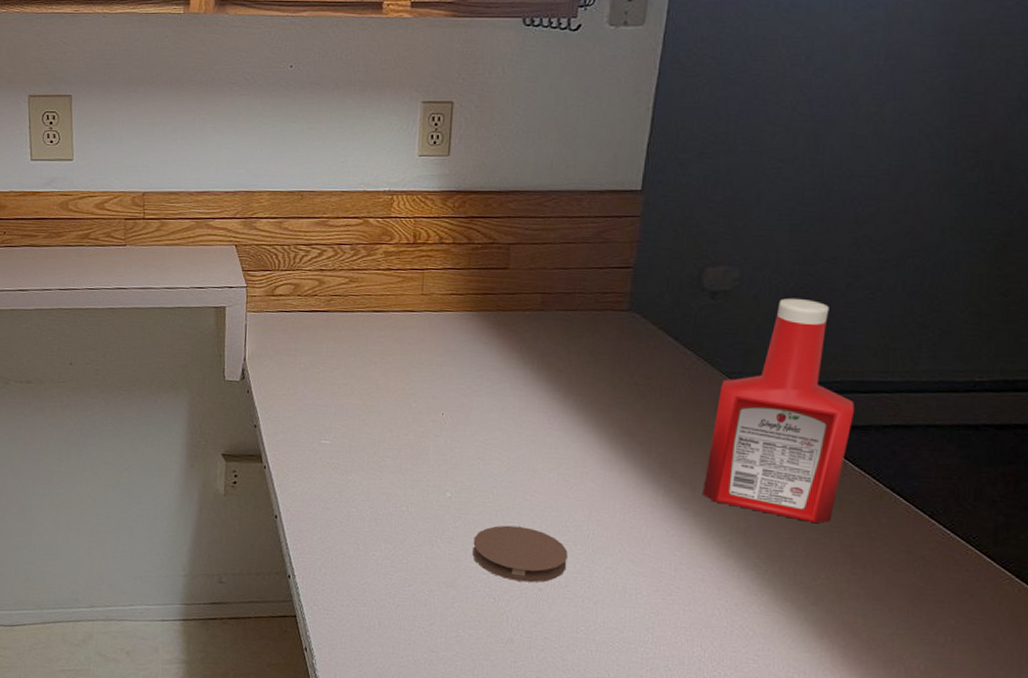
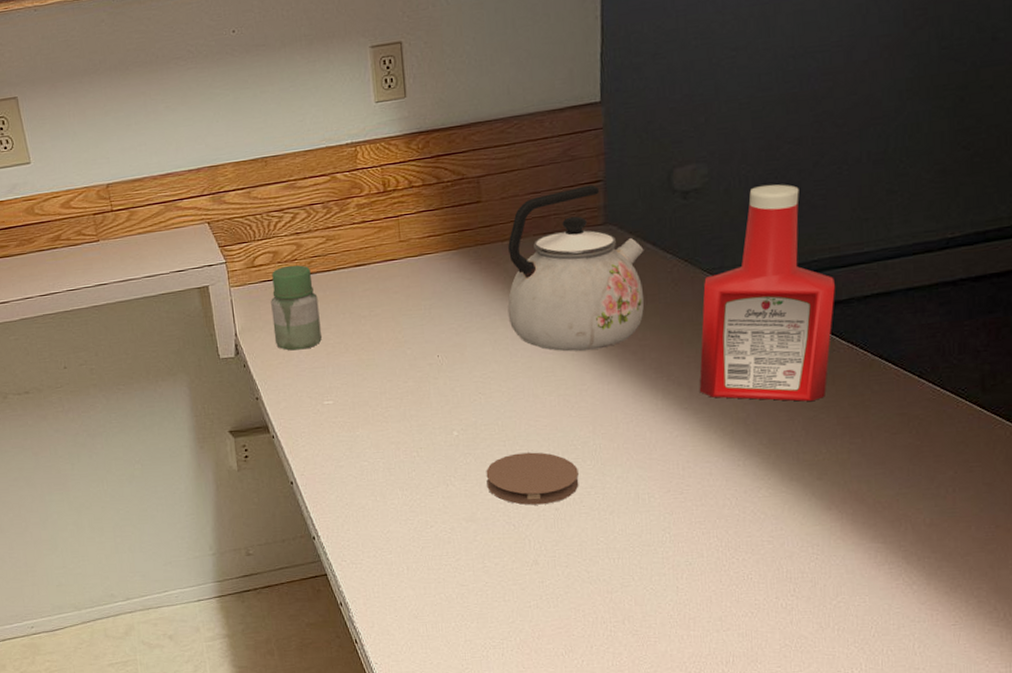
jar: none [282,300,332,385] -> present [271,265,322,351]
kettle: none [519,269,665,434] -> present [507,185,644,352]

